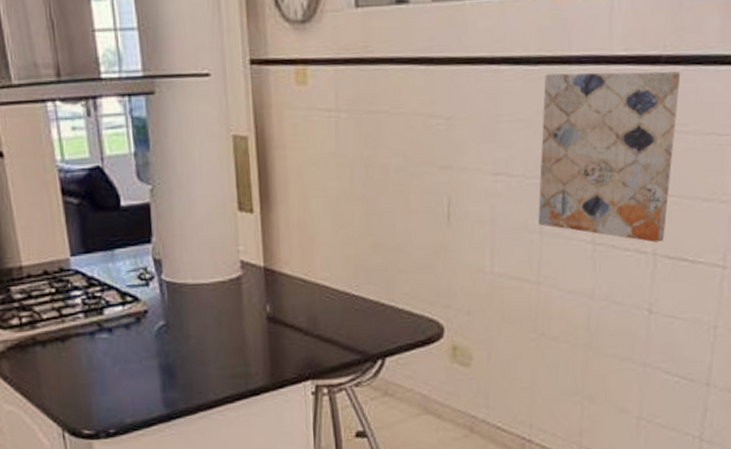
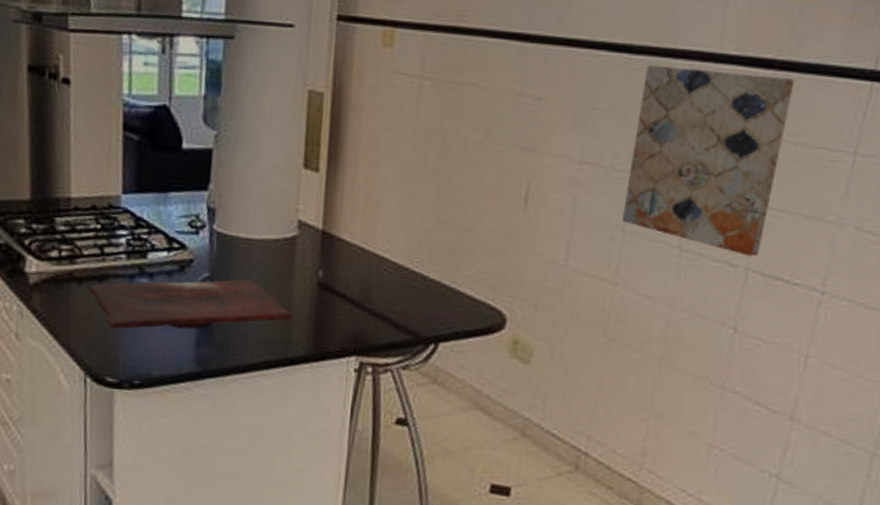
cutting board: none [52,322,248,384] -> present [88,279,293,330]

